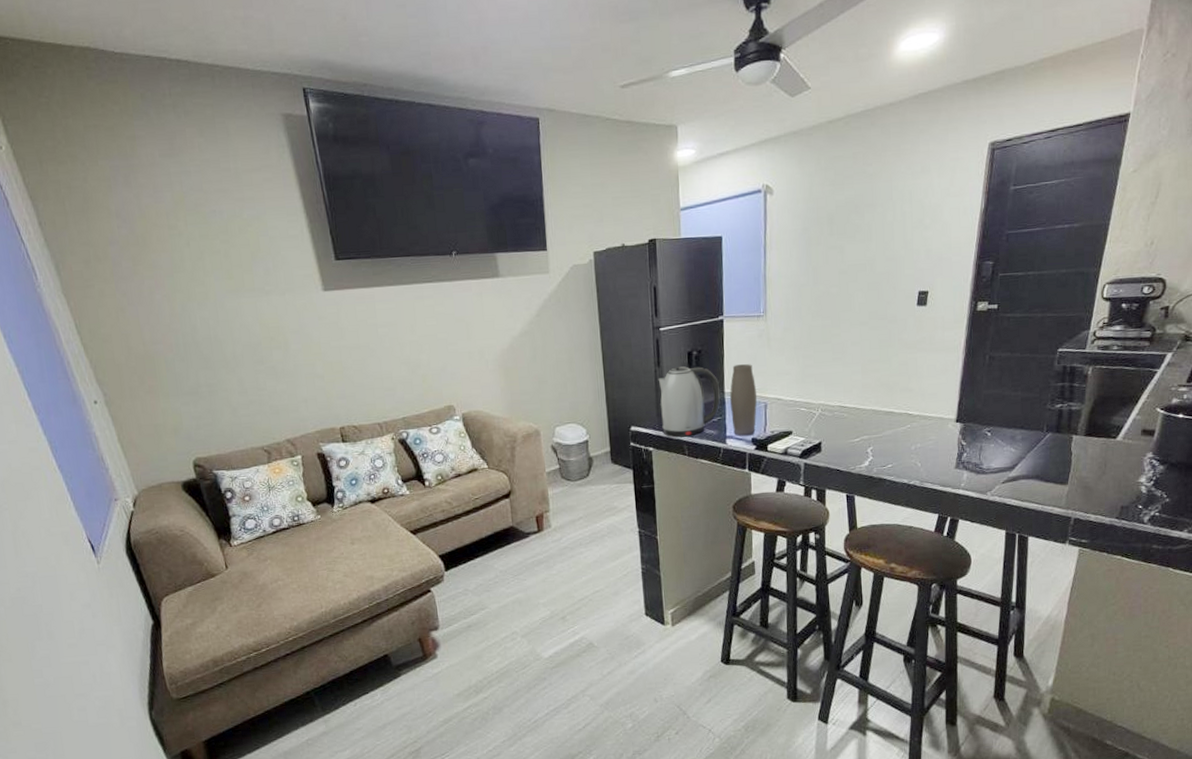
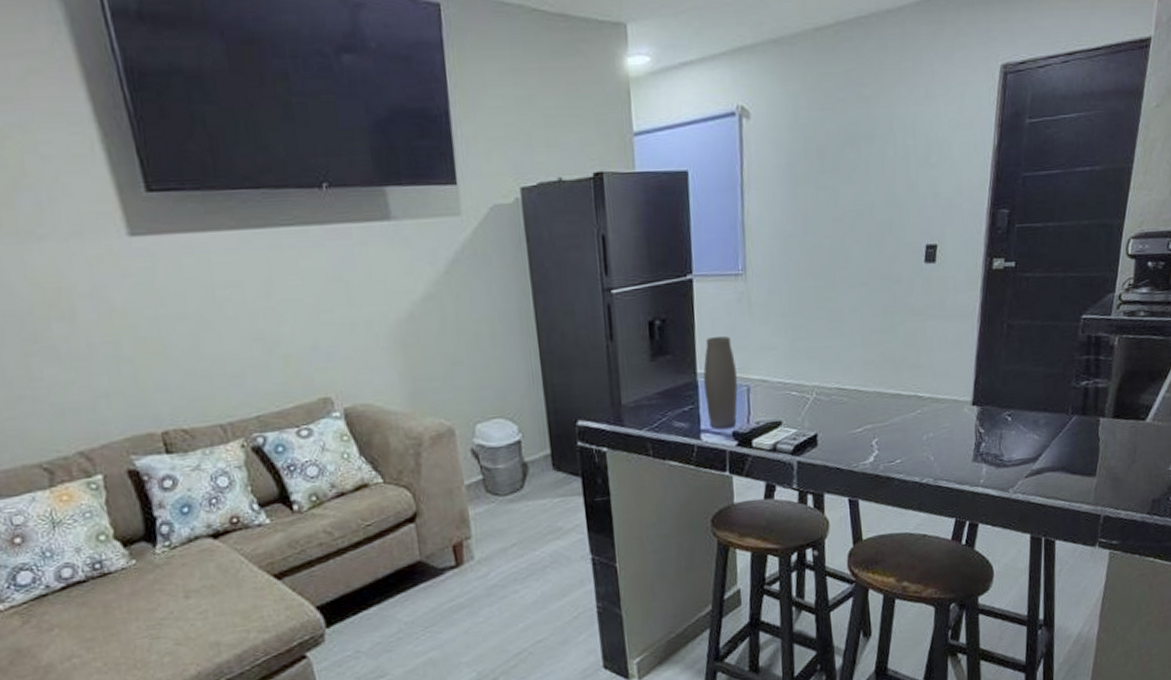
kettle: present [658,366,720,438] -> none [611,340,692,434]

